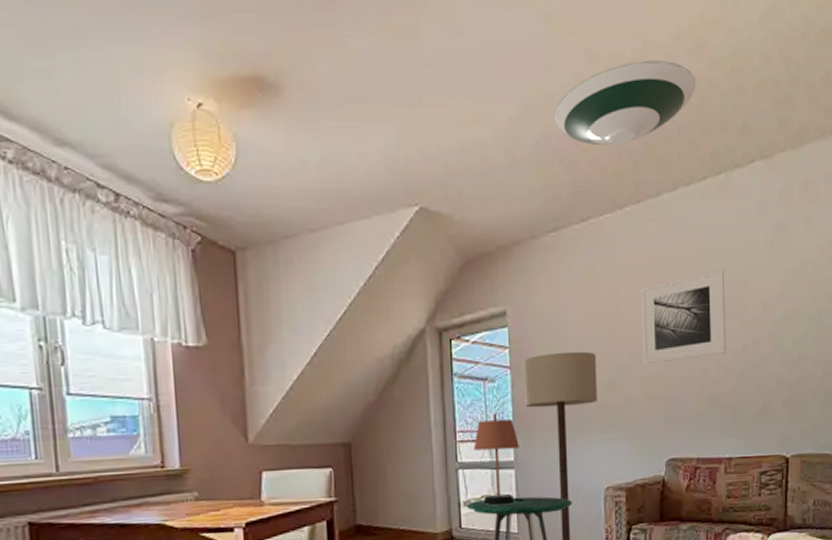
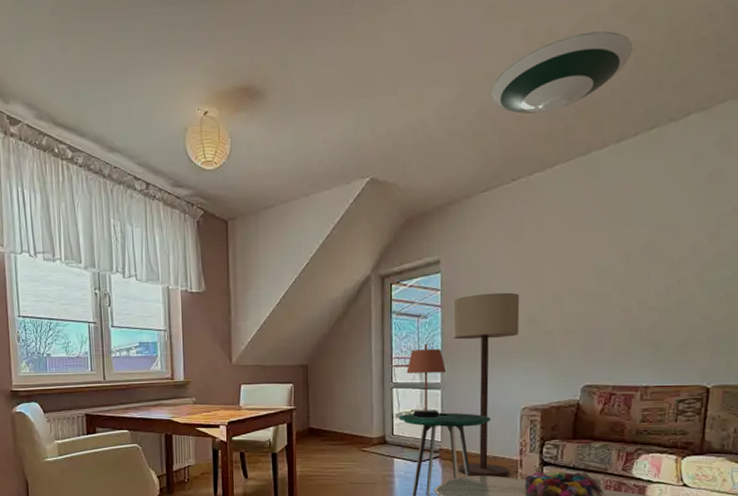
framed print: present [640,269,727,365] -> none [564,216,652,303]

